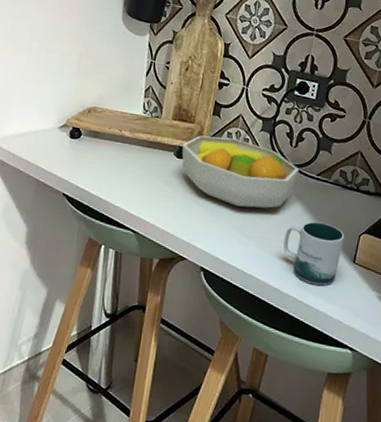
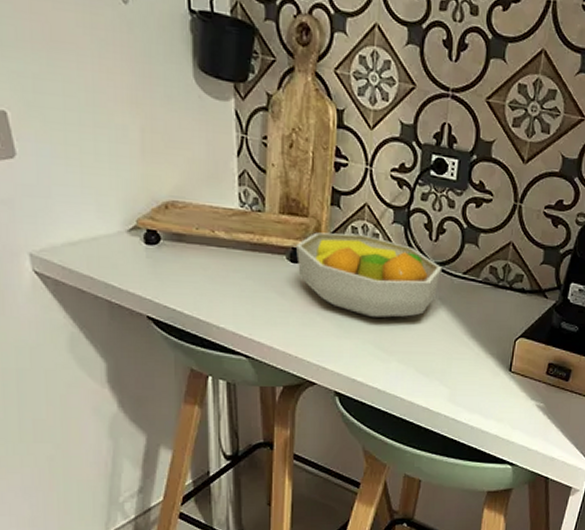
mug: present [283,221,345,286] -> none [429,328,498,399]

